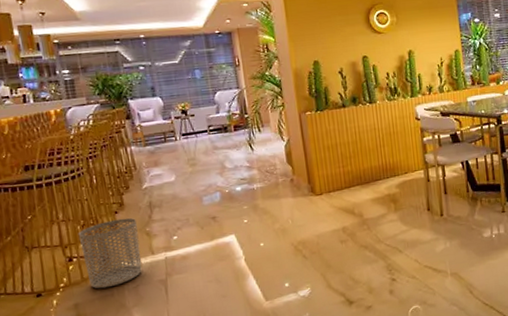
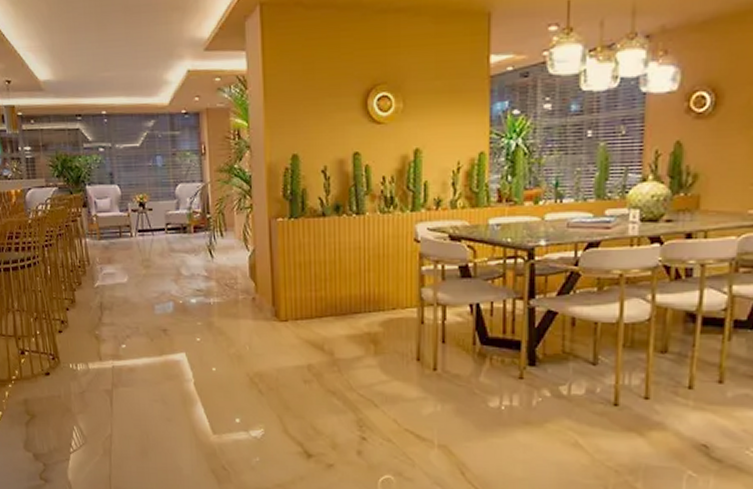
waste bin: present [78,217,142,289] -> none [31,316,89,389]

